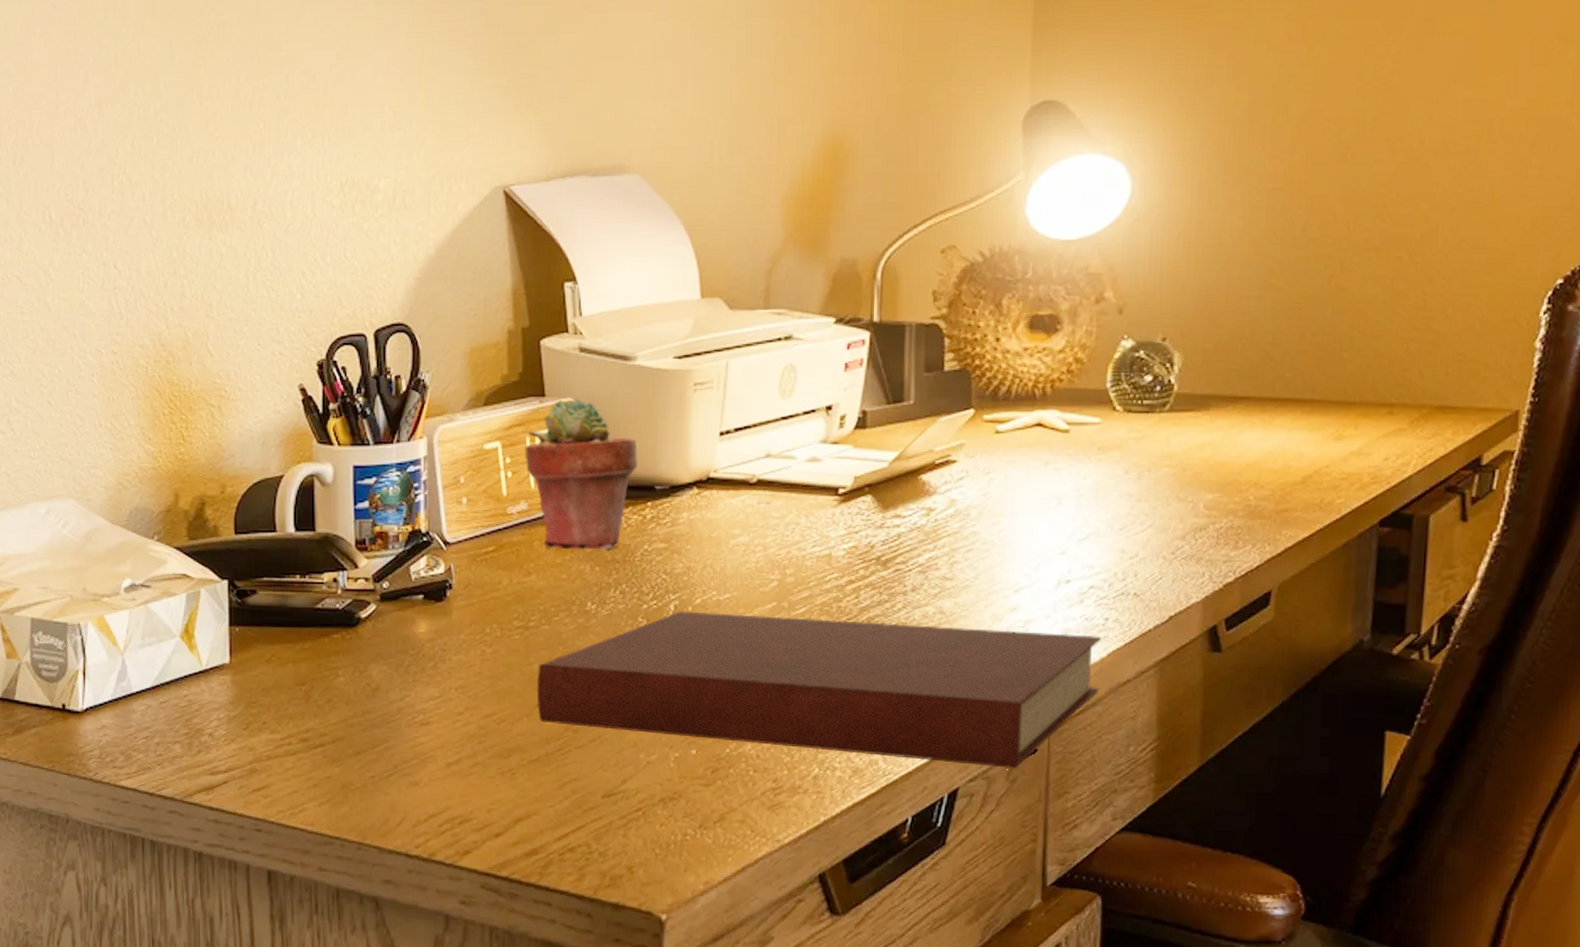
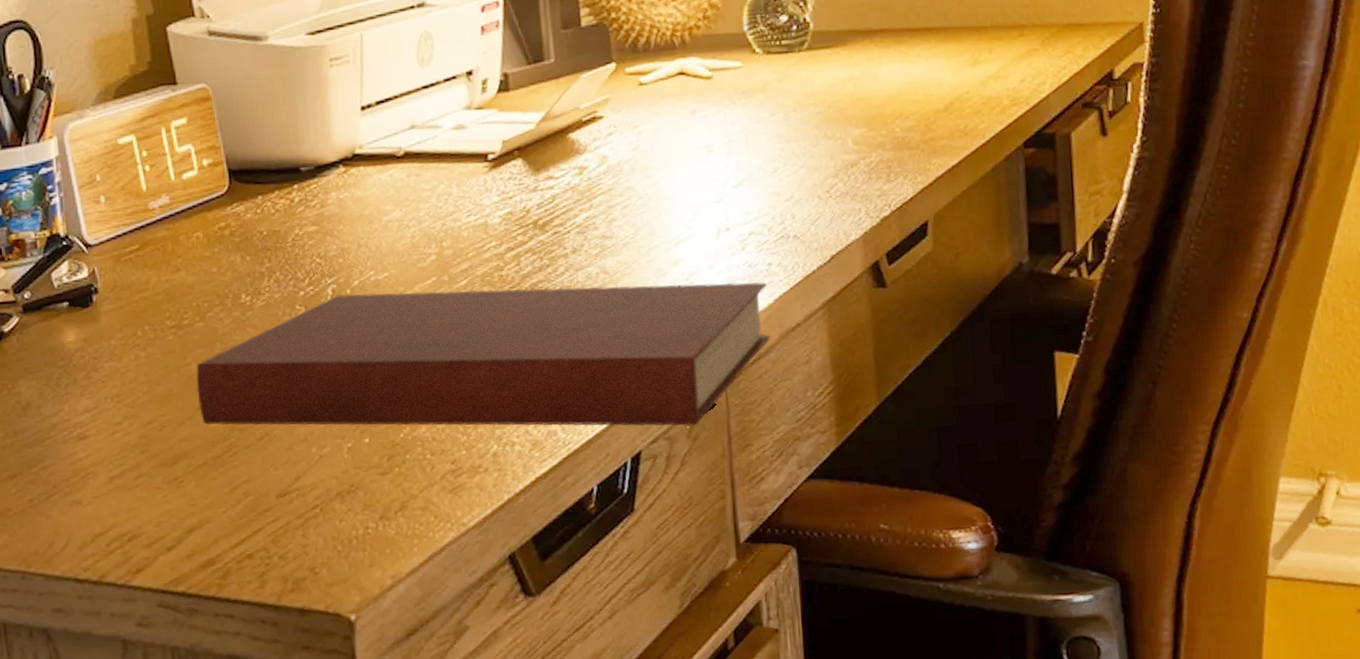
potted succulent: present [524,397,638,550] -> none [160,82,280,242]

